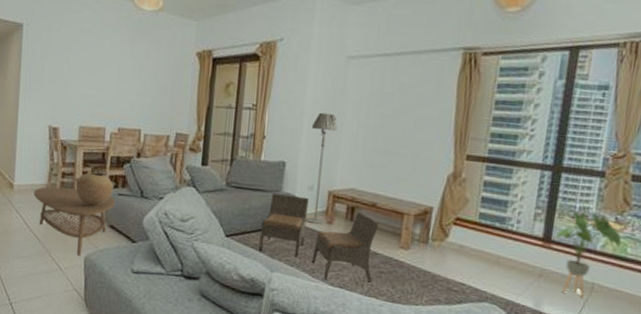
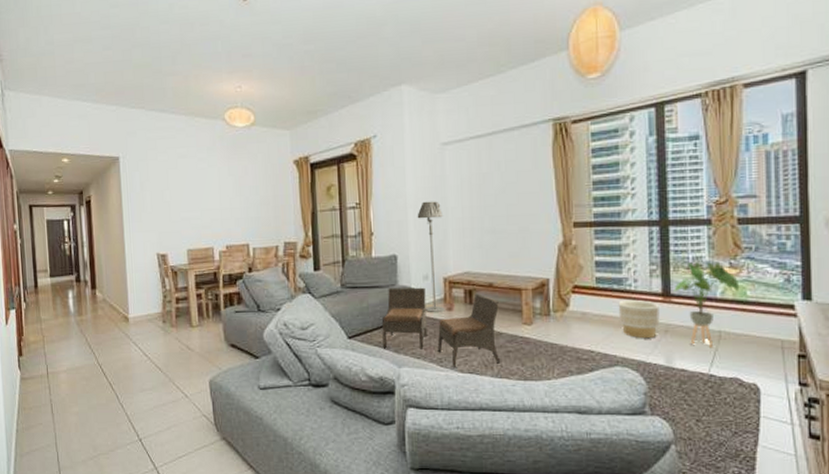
coffee table: present [33,187,115,256] -> none [149,313,233,381]
vessel: present [75,172,116,206] -> none [189,293,231,328]
planter: none [496,239,538,281] -> present [618,300,660,339]

